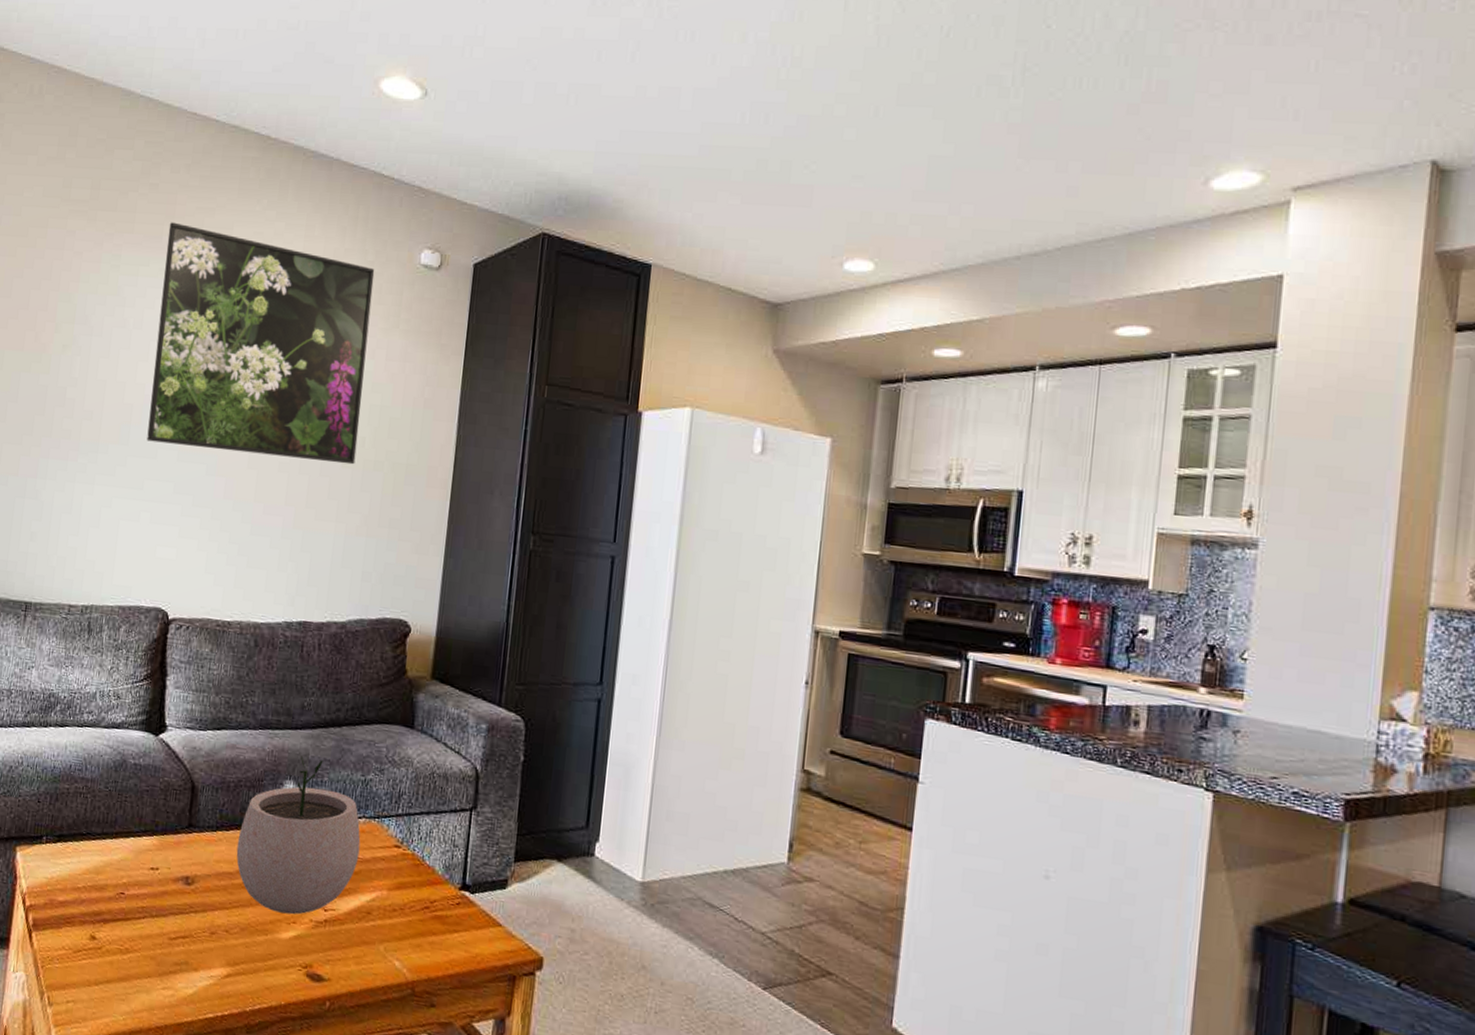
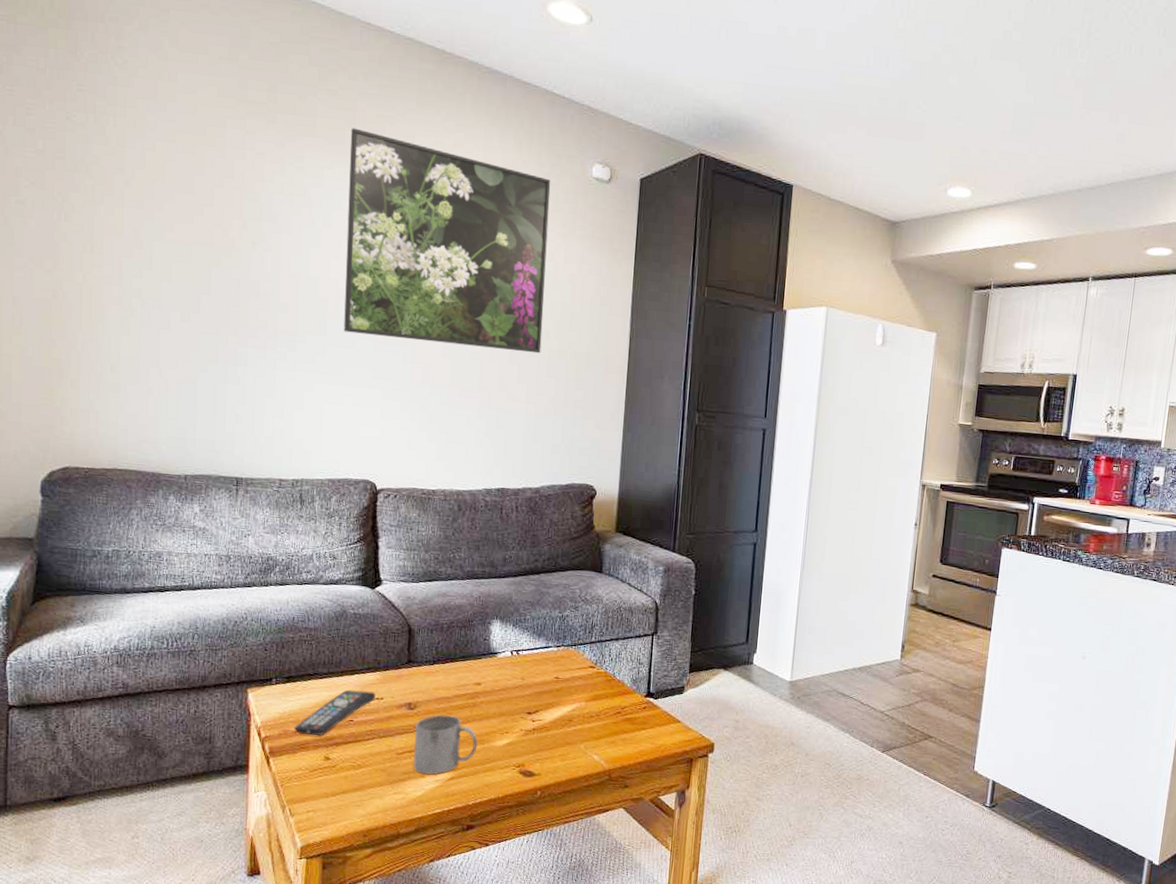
remote control: none [60,855,151,910] -> present [293,689,376,736]
mug: none [185,894,261,969] -> present [412,715,478,775]
plant pot: present [236,756,361,915] -> none [452,599,561,727]

